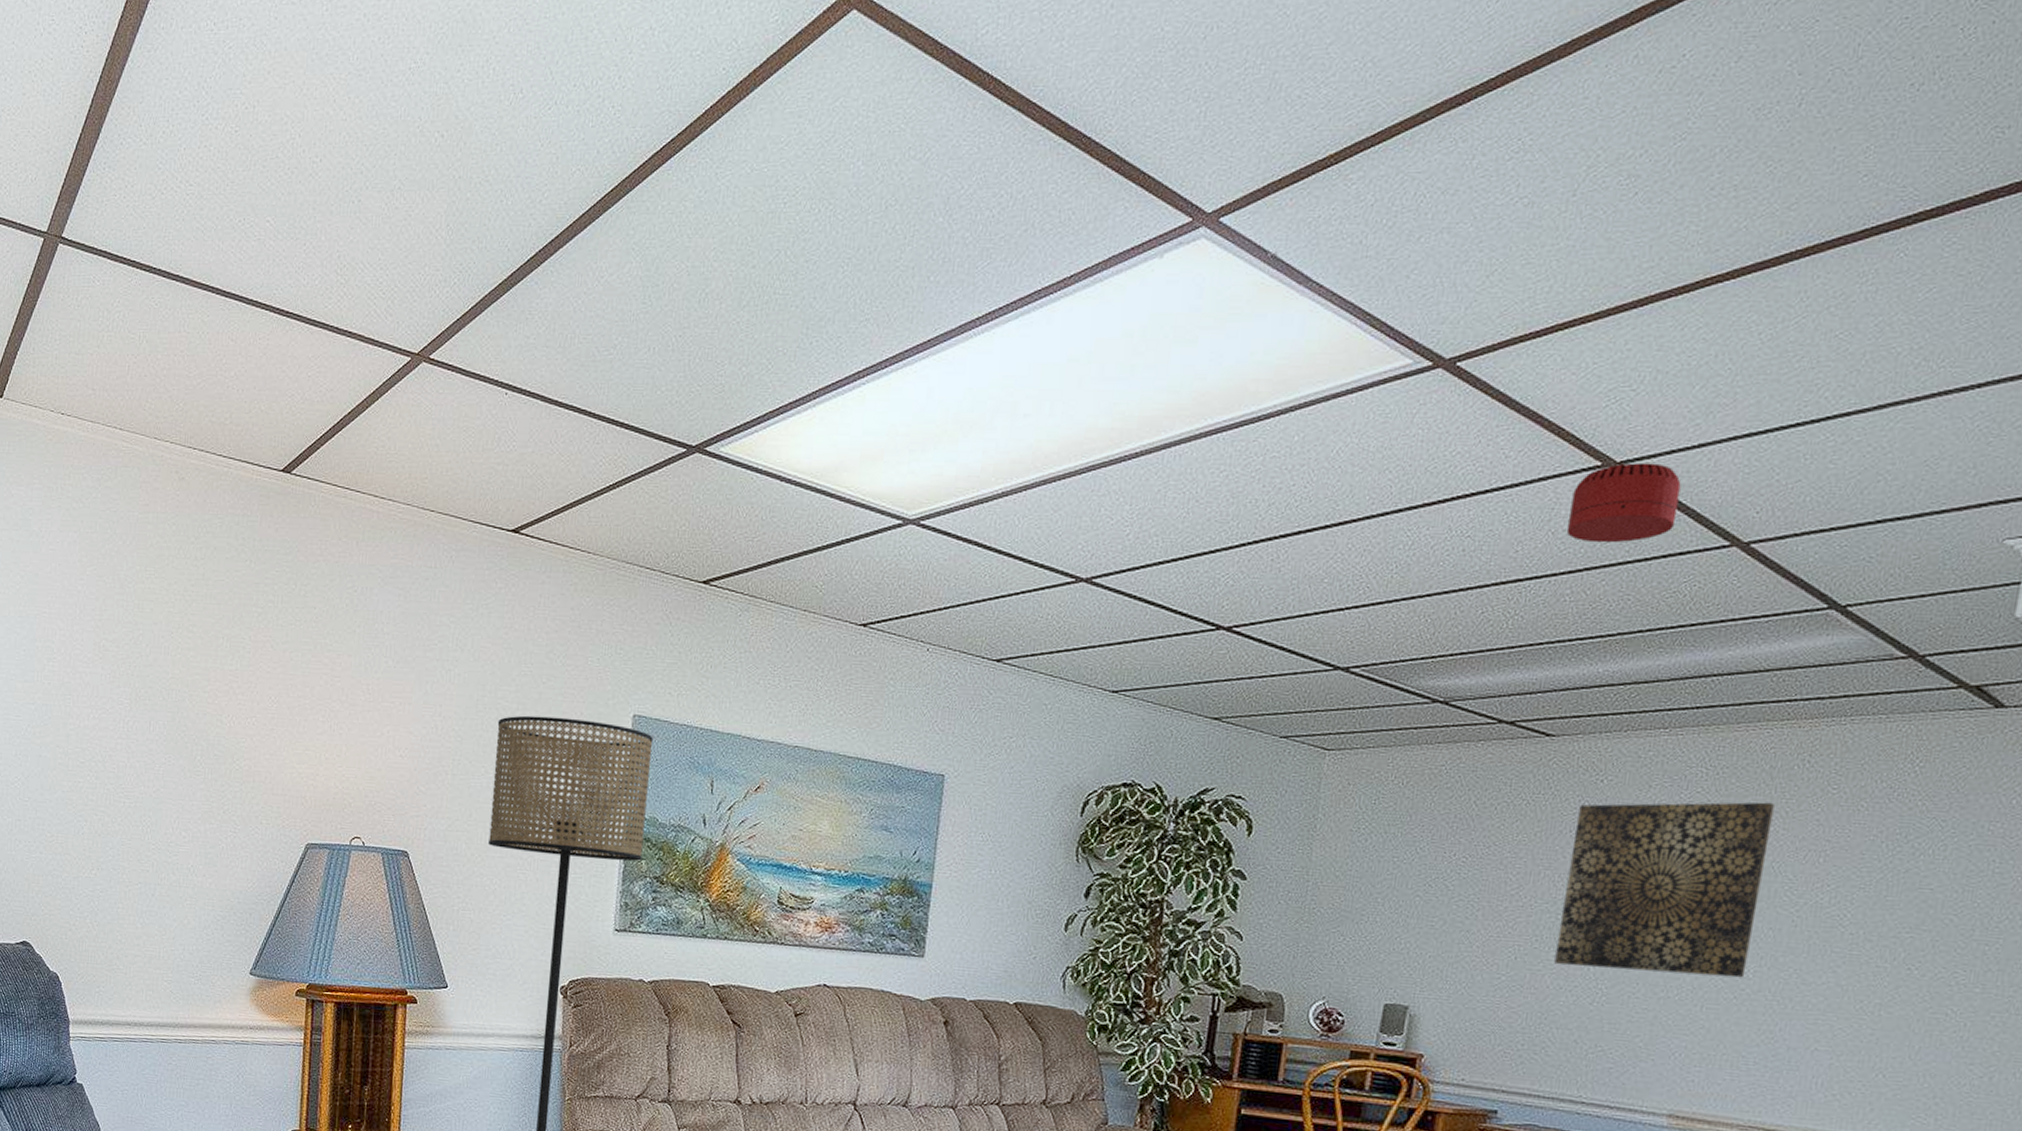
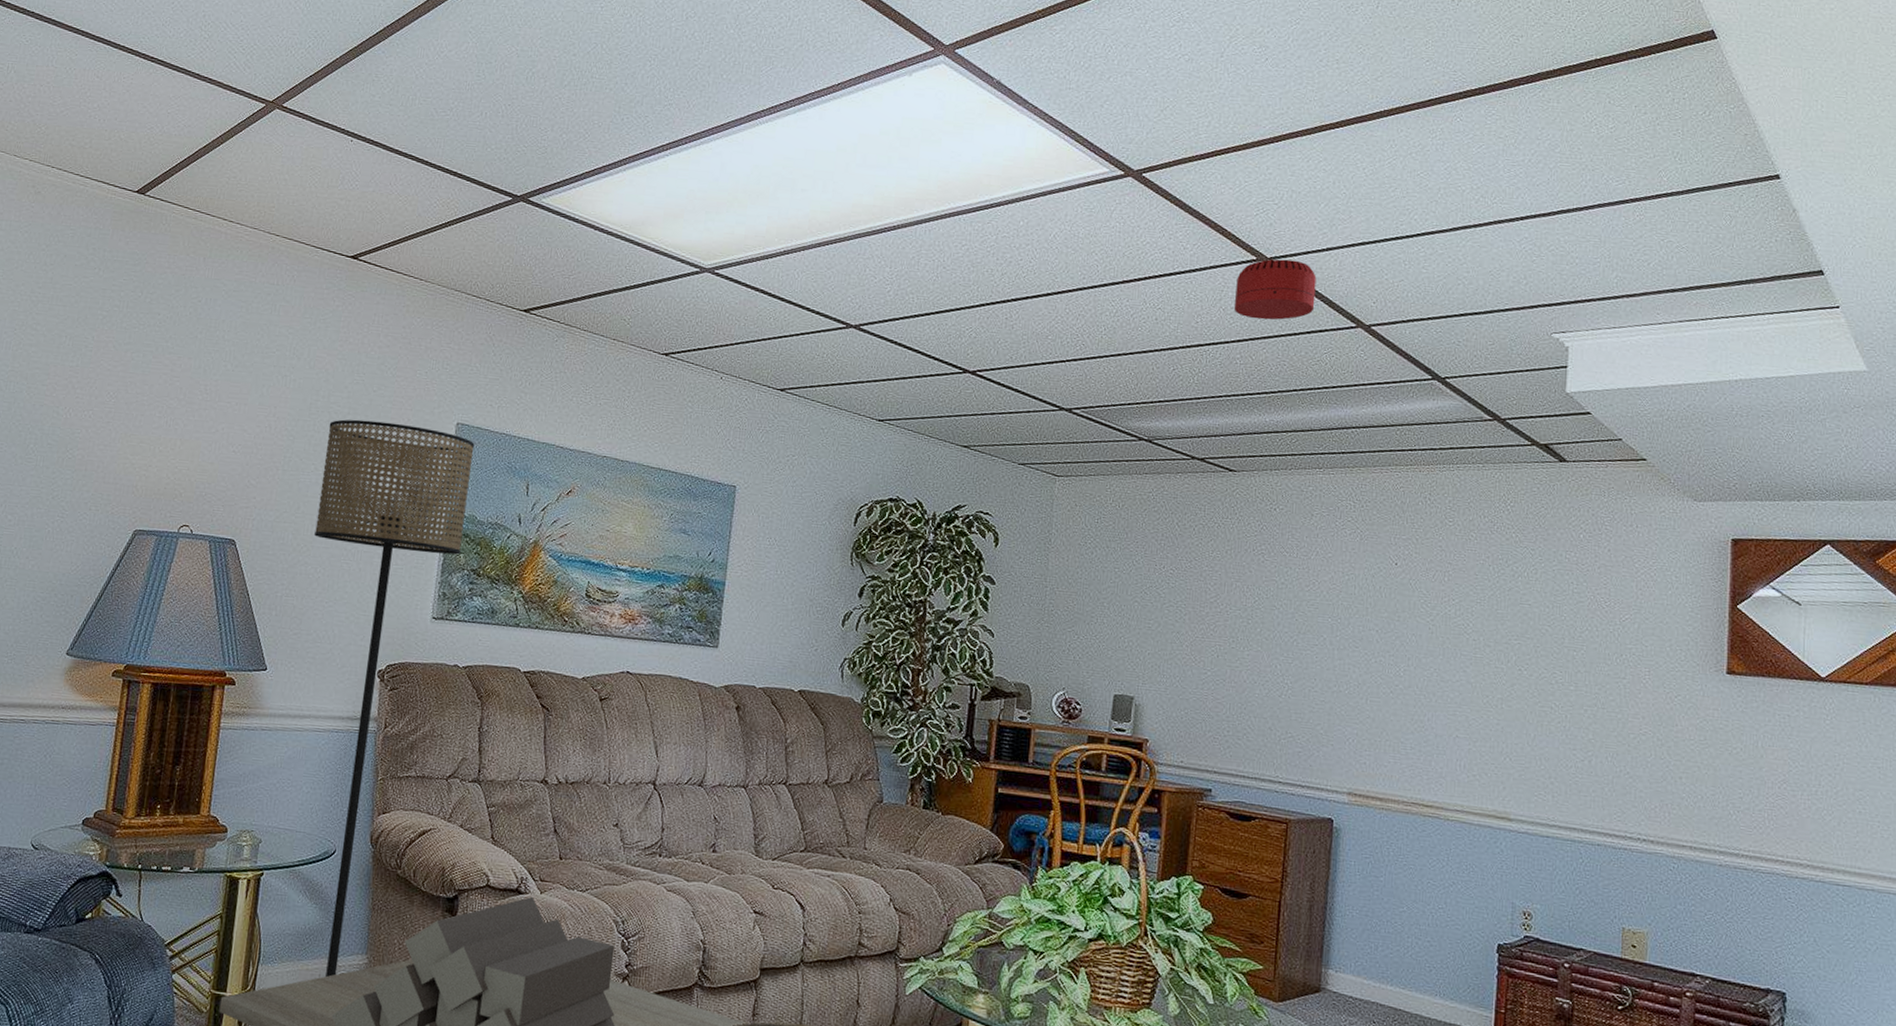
wall art: present [1554,802,1774,978] -> none [1249,528,1407,676]

